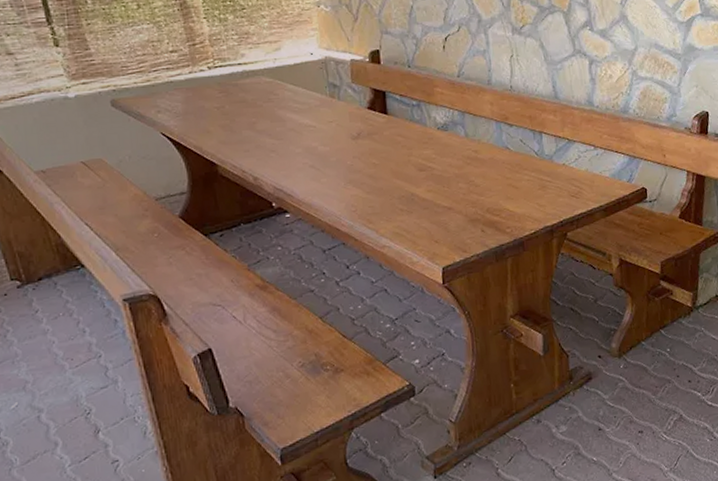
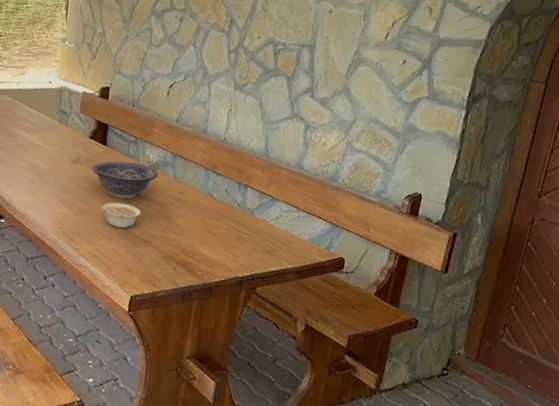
decorative bowl: none [376,127,449,169] -> present [91,160,159,200]
legume: none [395,172,438,200] -> present [102,202,142,229]

